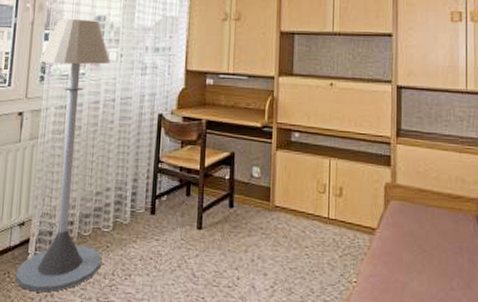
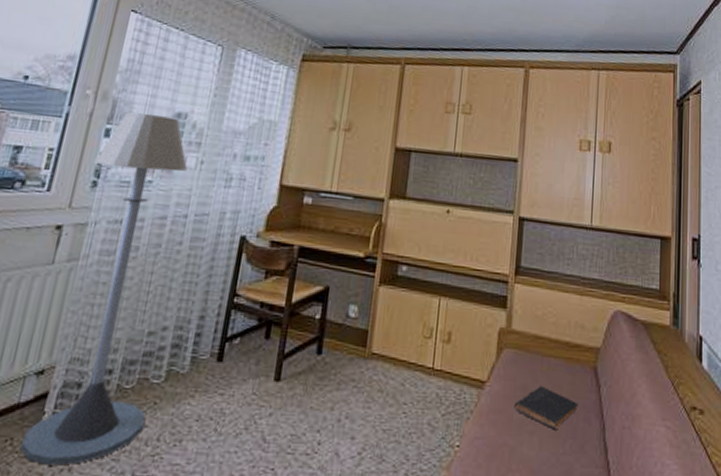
book: none [403,231,463,270] -> present [514,385,579,430]

